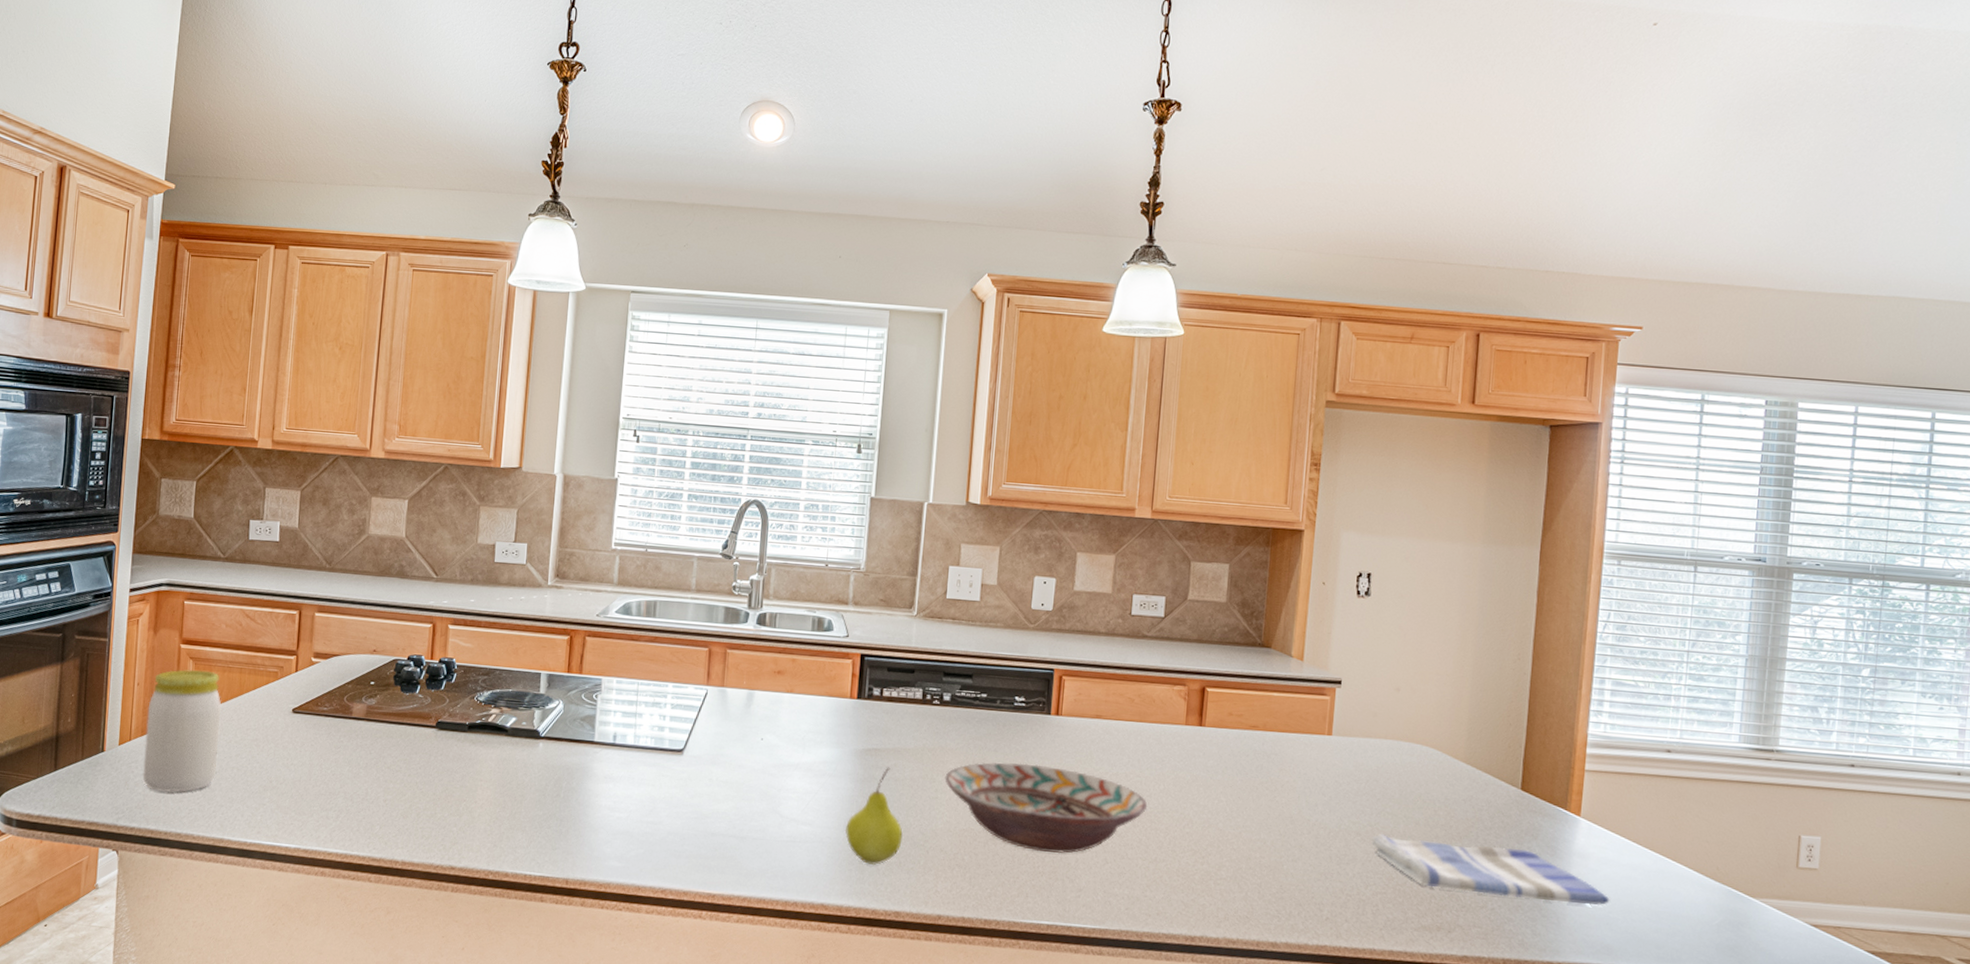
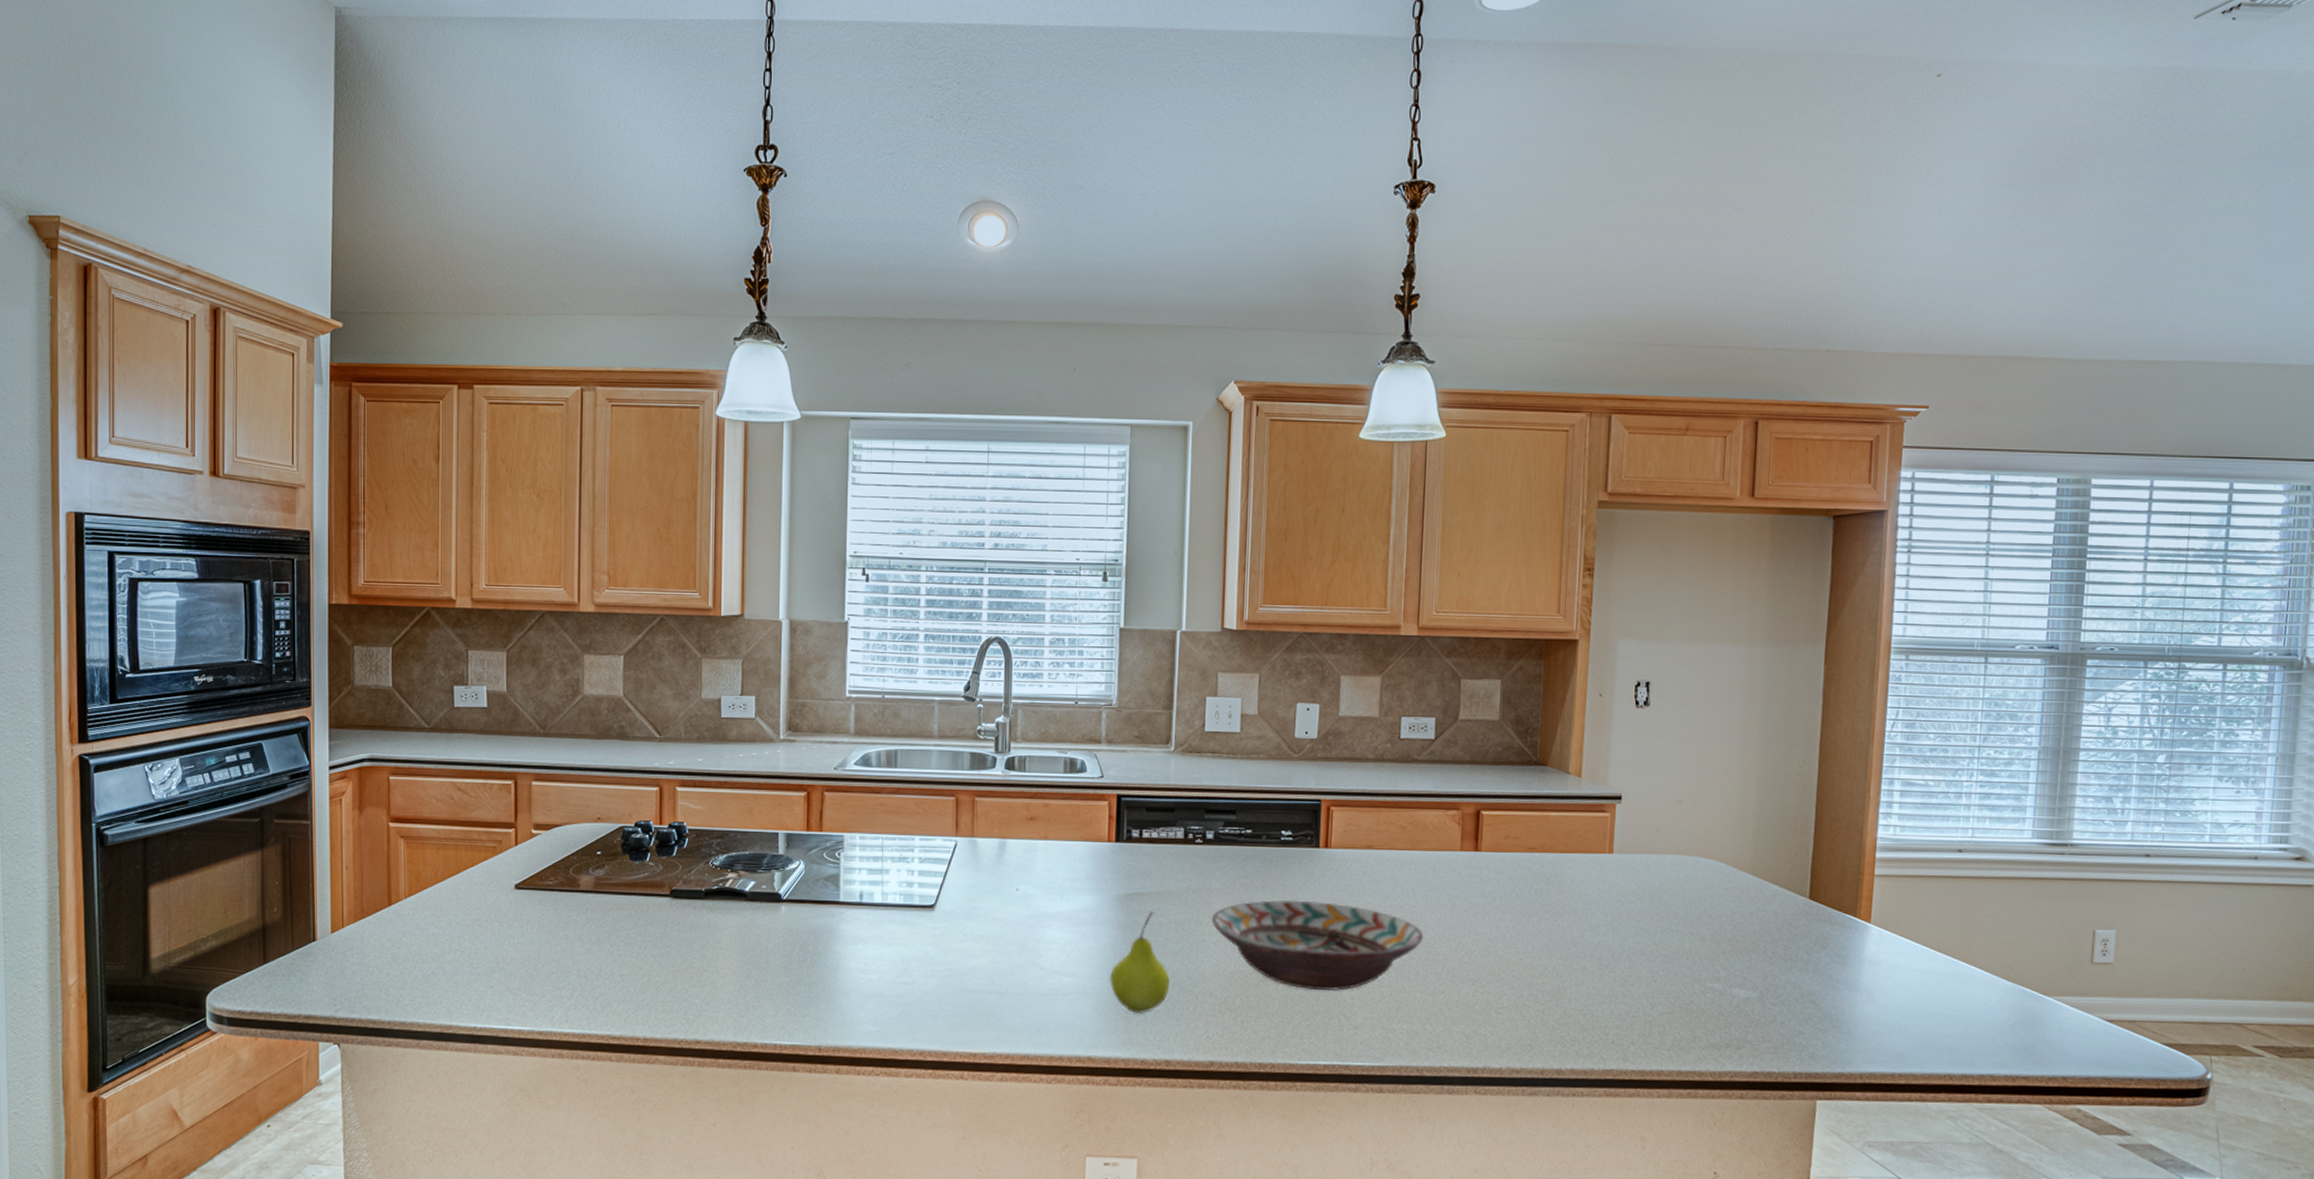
jar: present [143,669,222,793] -> none [359,849,439,981]
dish towel: present [1370,834,1610,906] -> none [1655,952,1902,1013]

